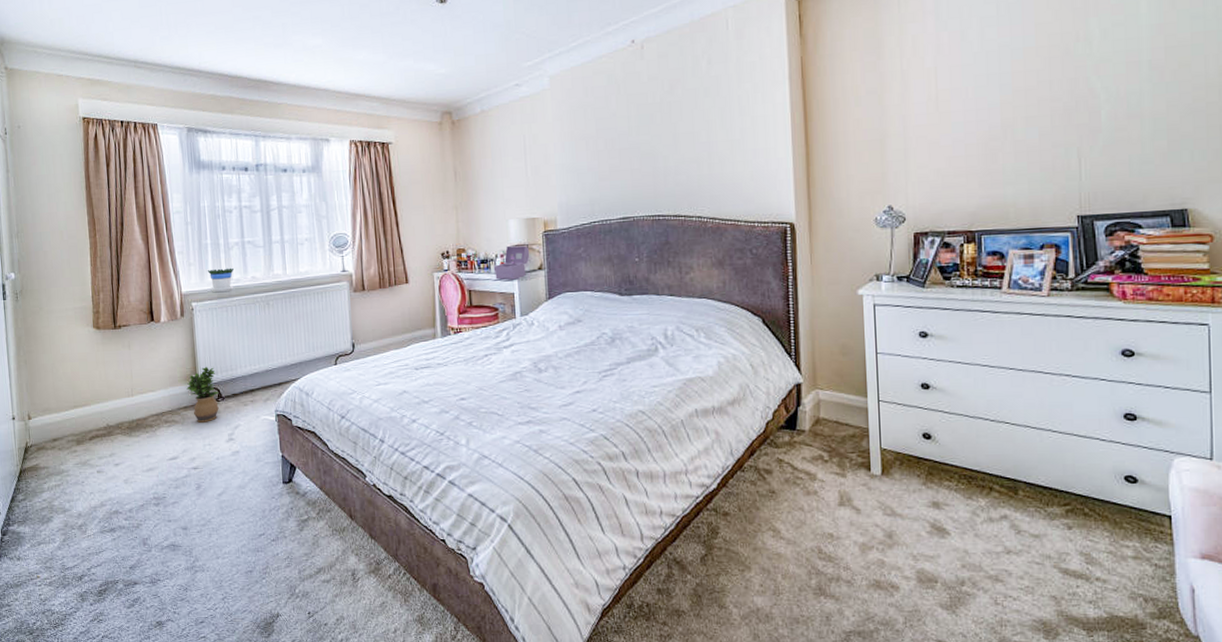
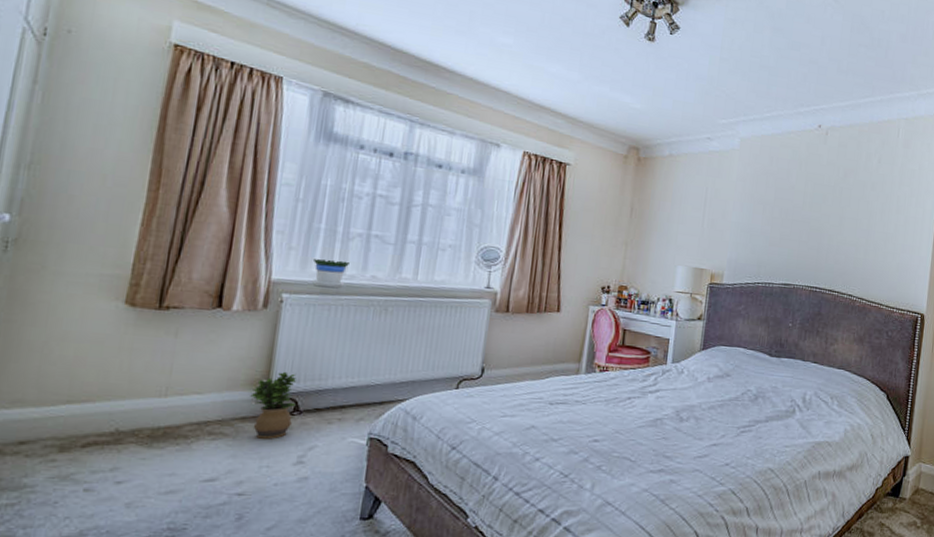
jewelry box: present [494,245,530,280] -> none [653,291,693,326]

